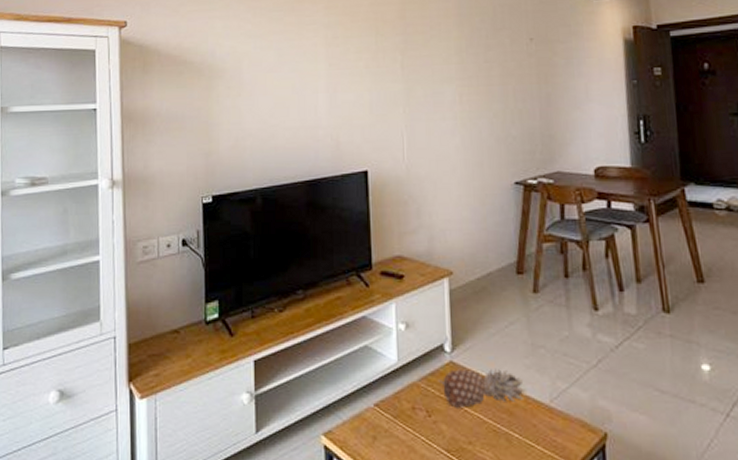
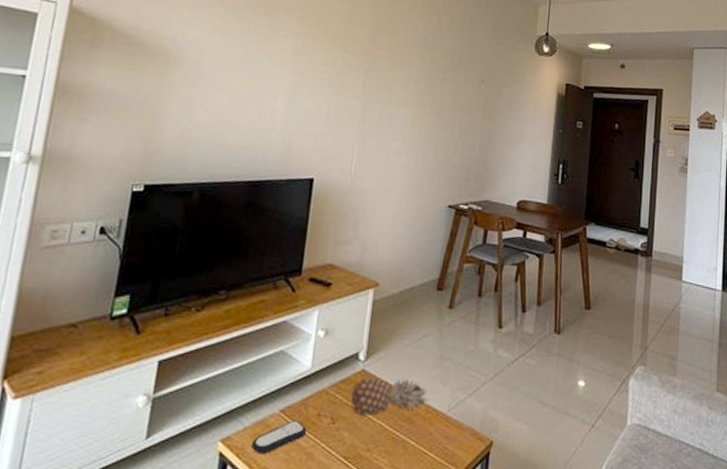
remote control: none [353,414,403,448] -> present [251,420,306,455]

